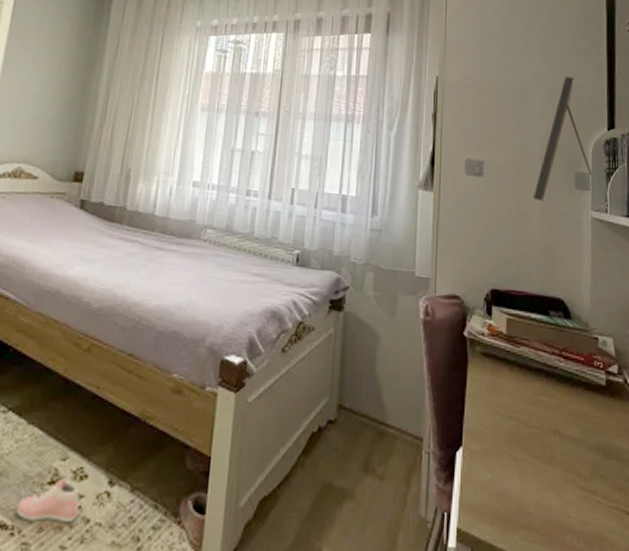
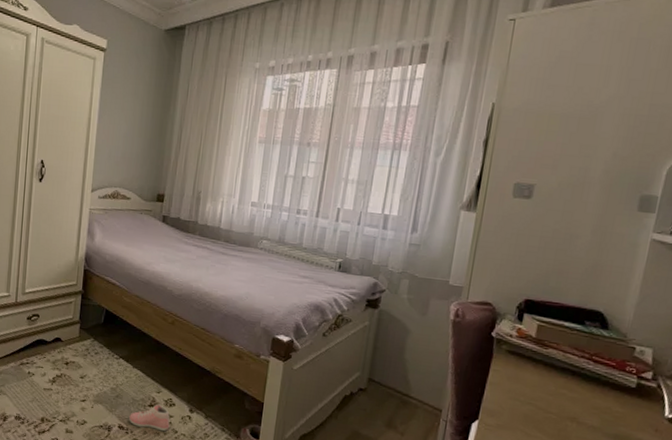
picture frame: present [533,76,592,202] -> none [585,96,662,223]

